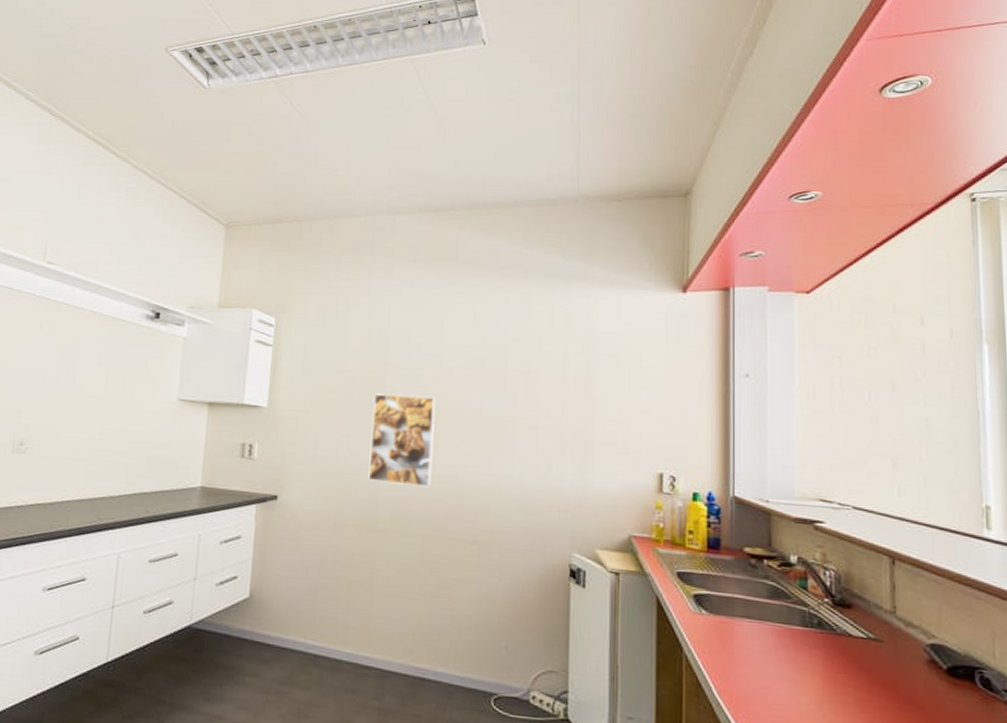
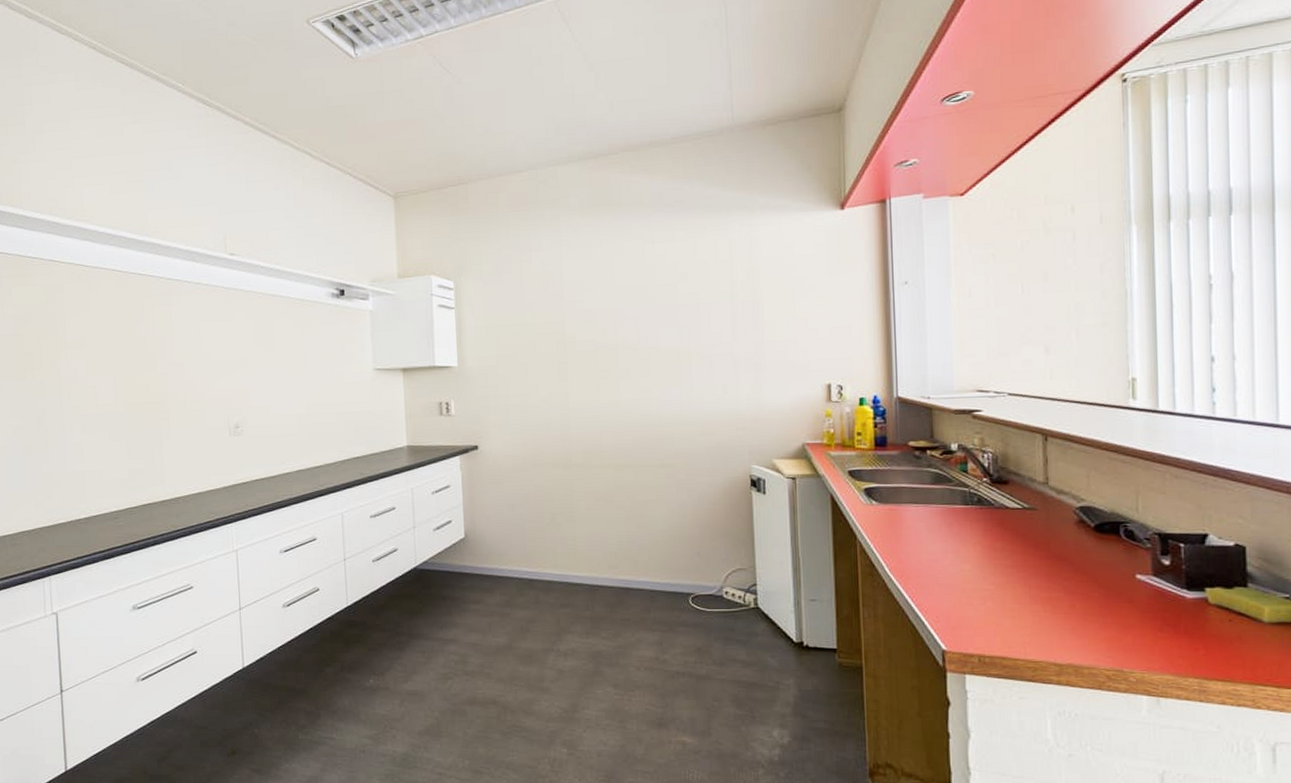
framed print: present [368,393,436,488] -> none [556,339,617,423]

